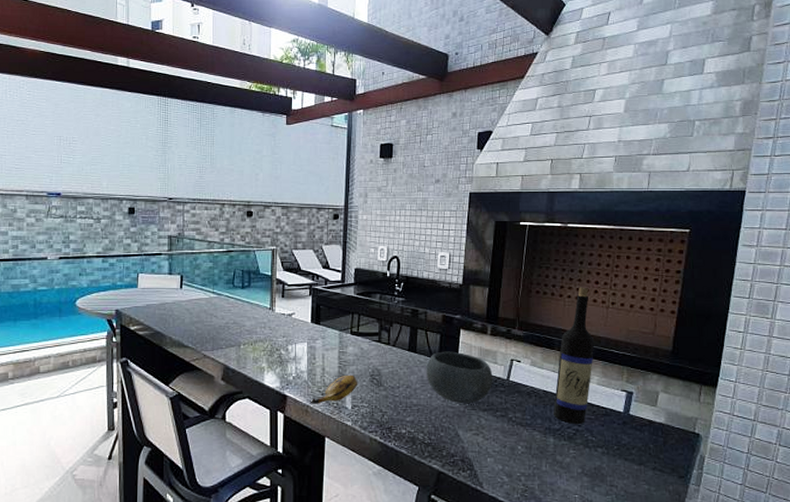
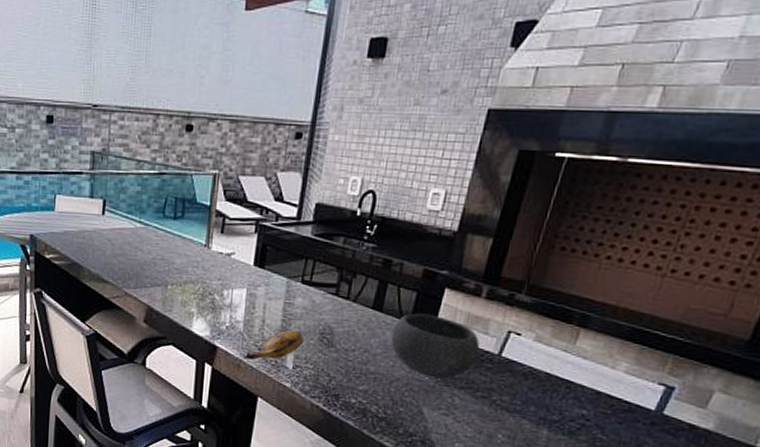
wine bottle: present [553,287,595,424] -> none [554,246,641,418]

